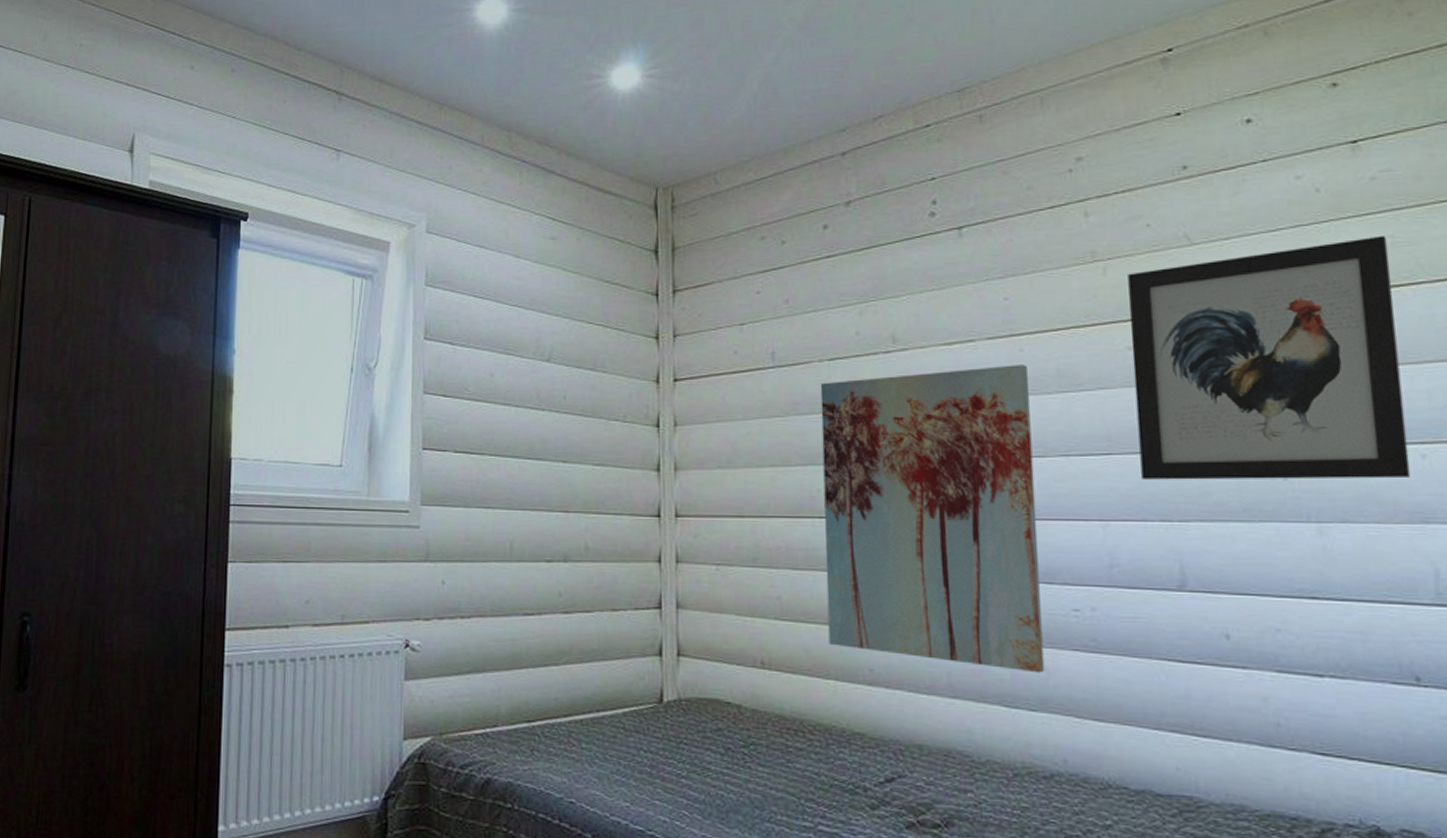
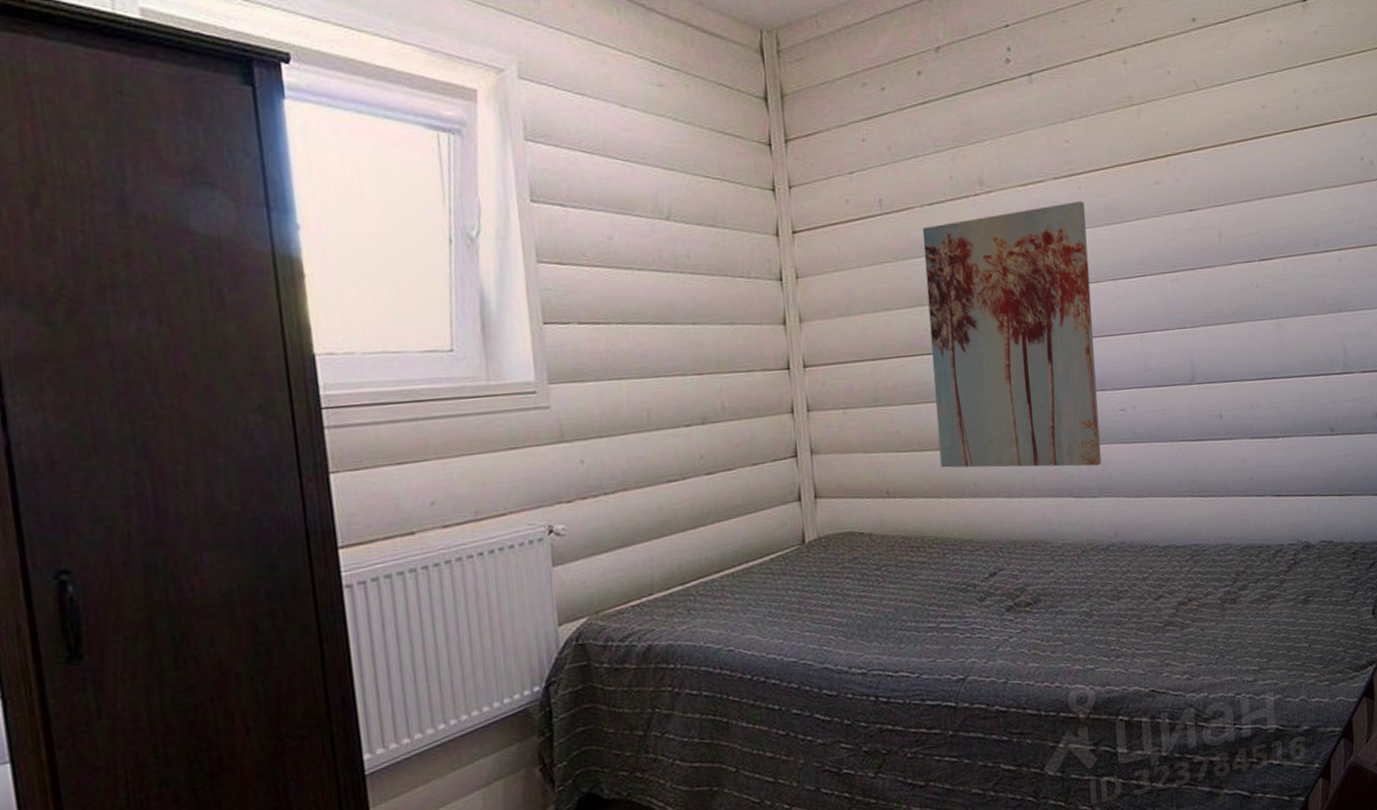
wall art: present [1128,235,1411,480] -> none [1155,81,1332,295]

